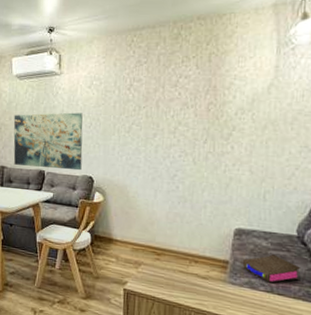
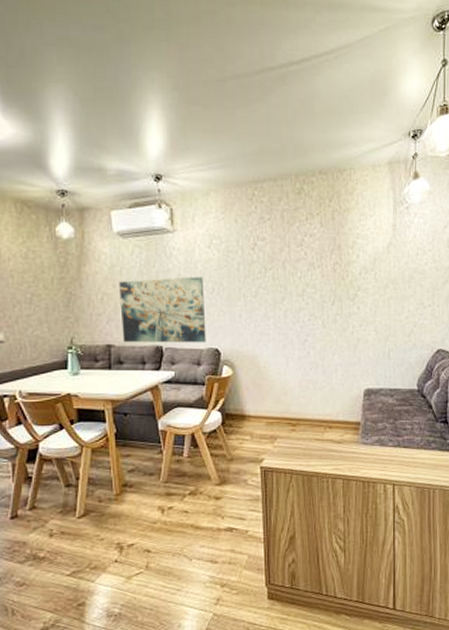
book: present [242,254,301,283] -> none [372,410,422,438]

